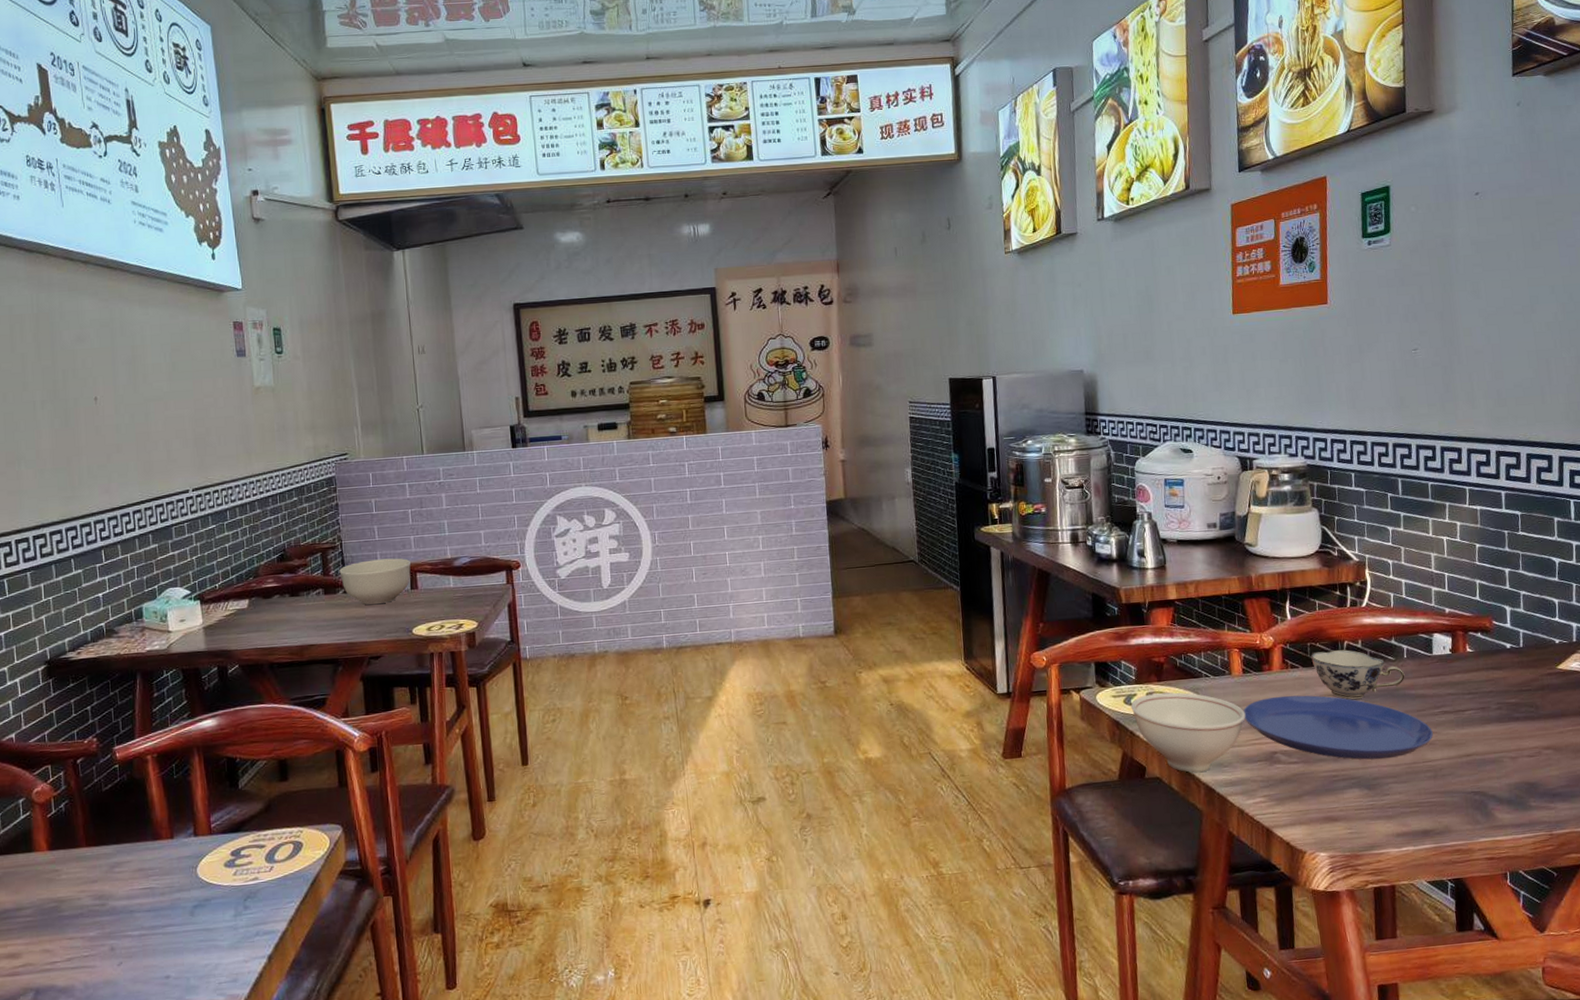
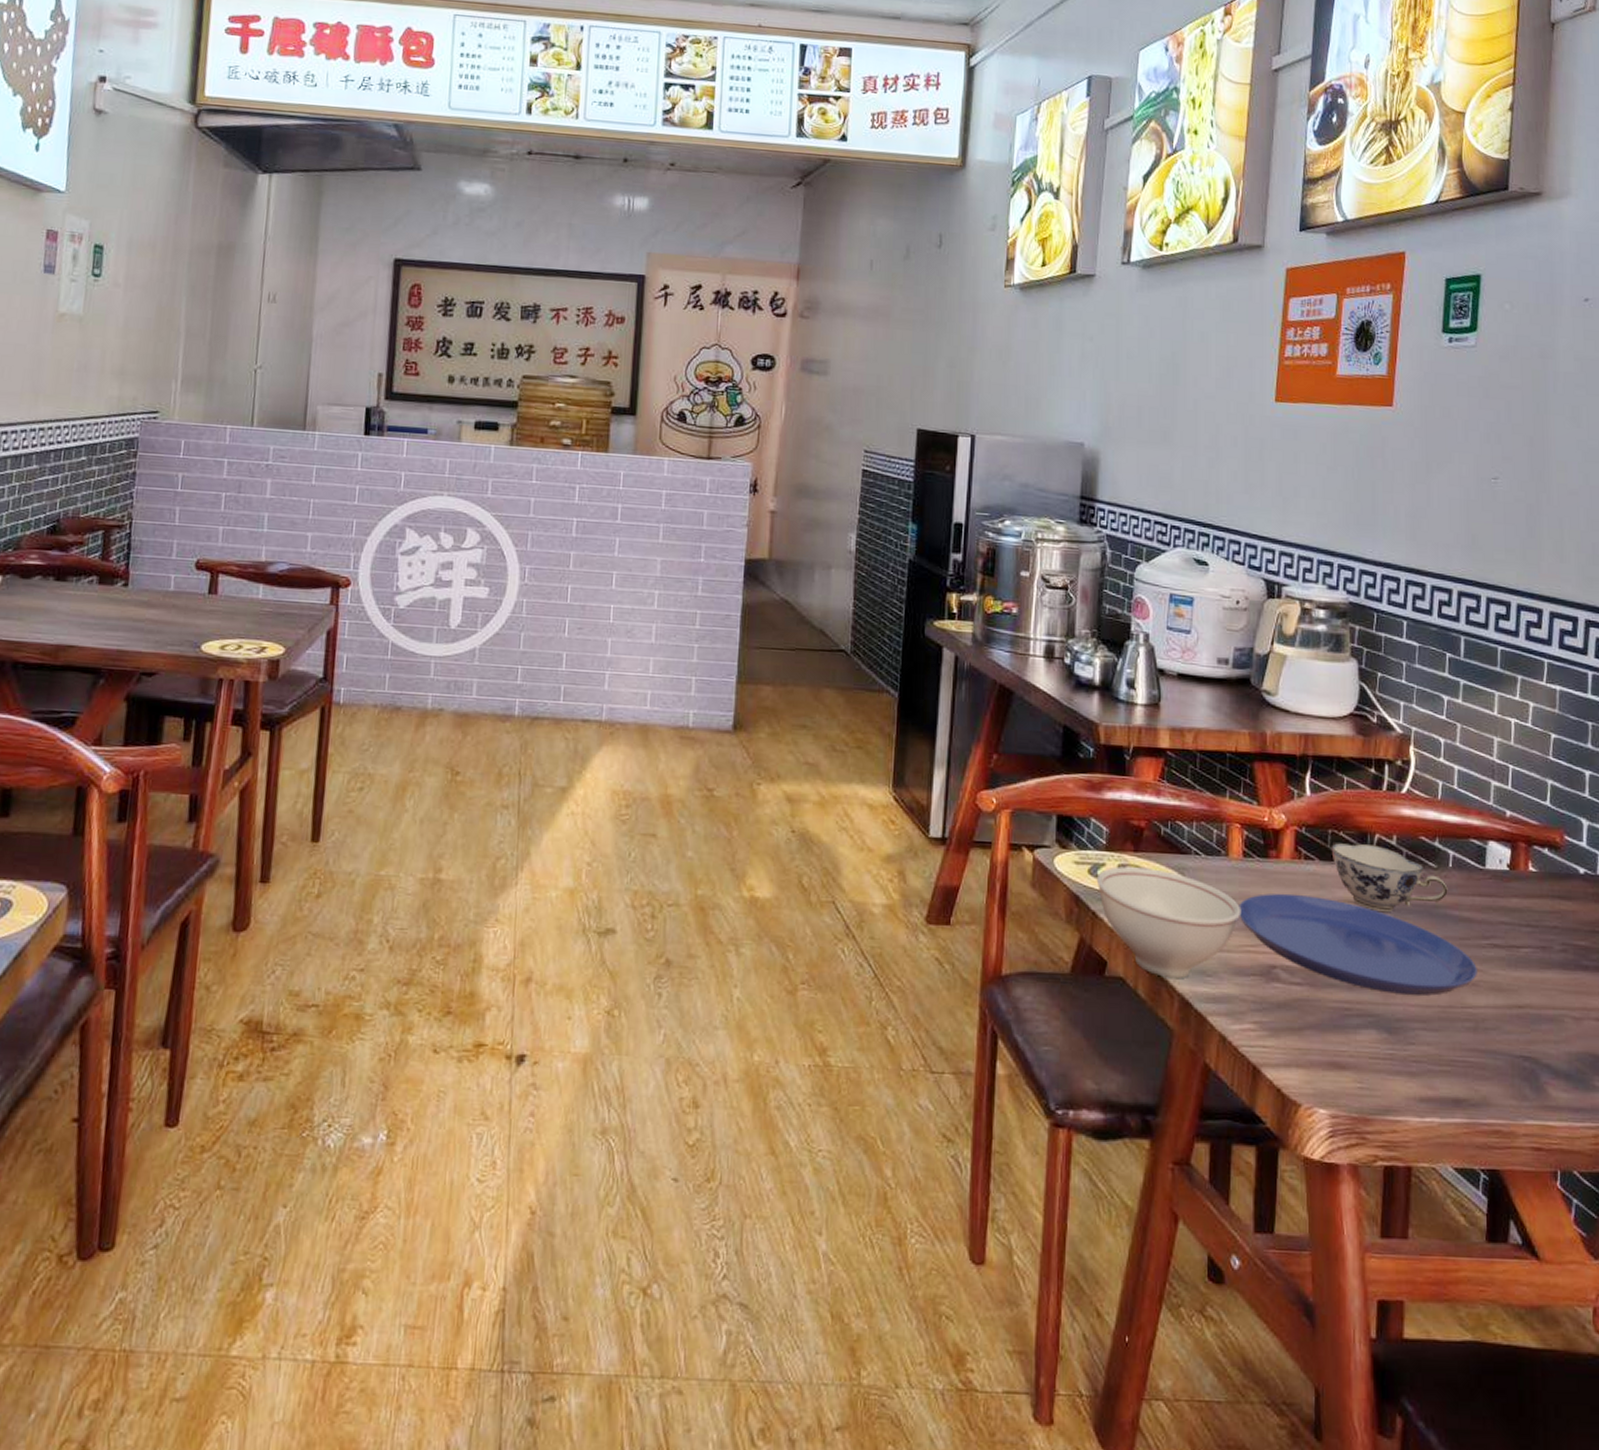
bowl: present [339,558,412,605] -> none [122,548,215,607]

